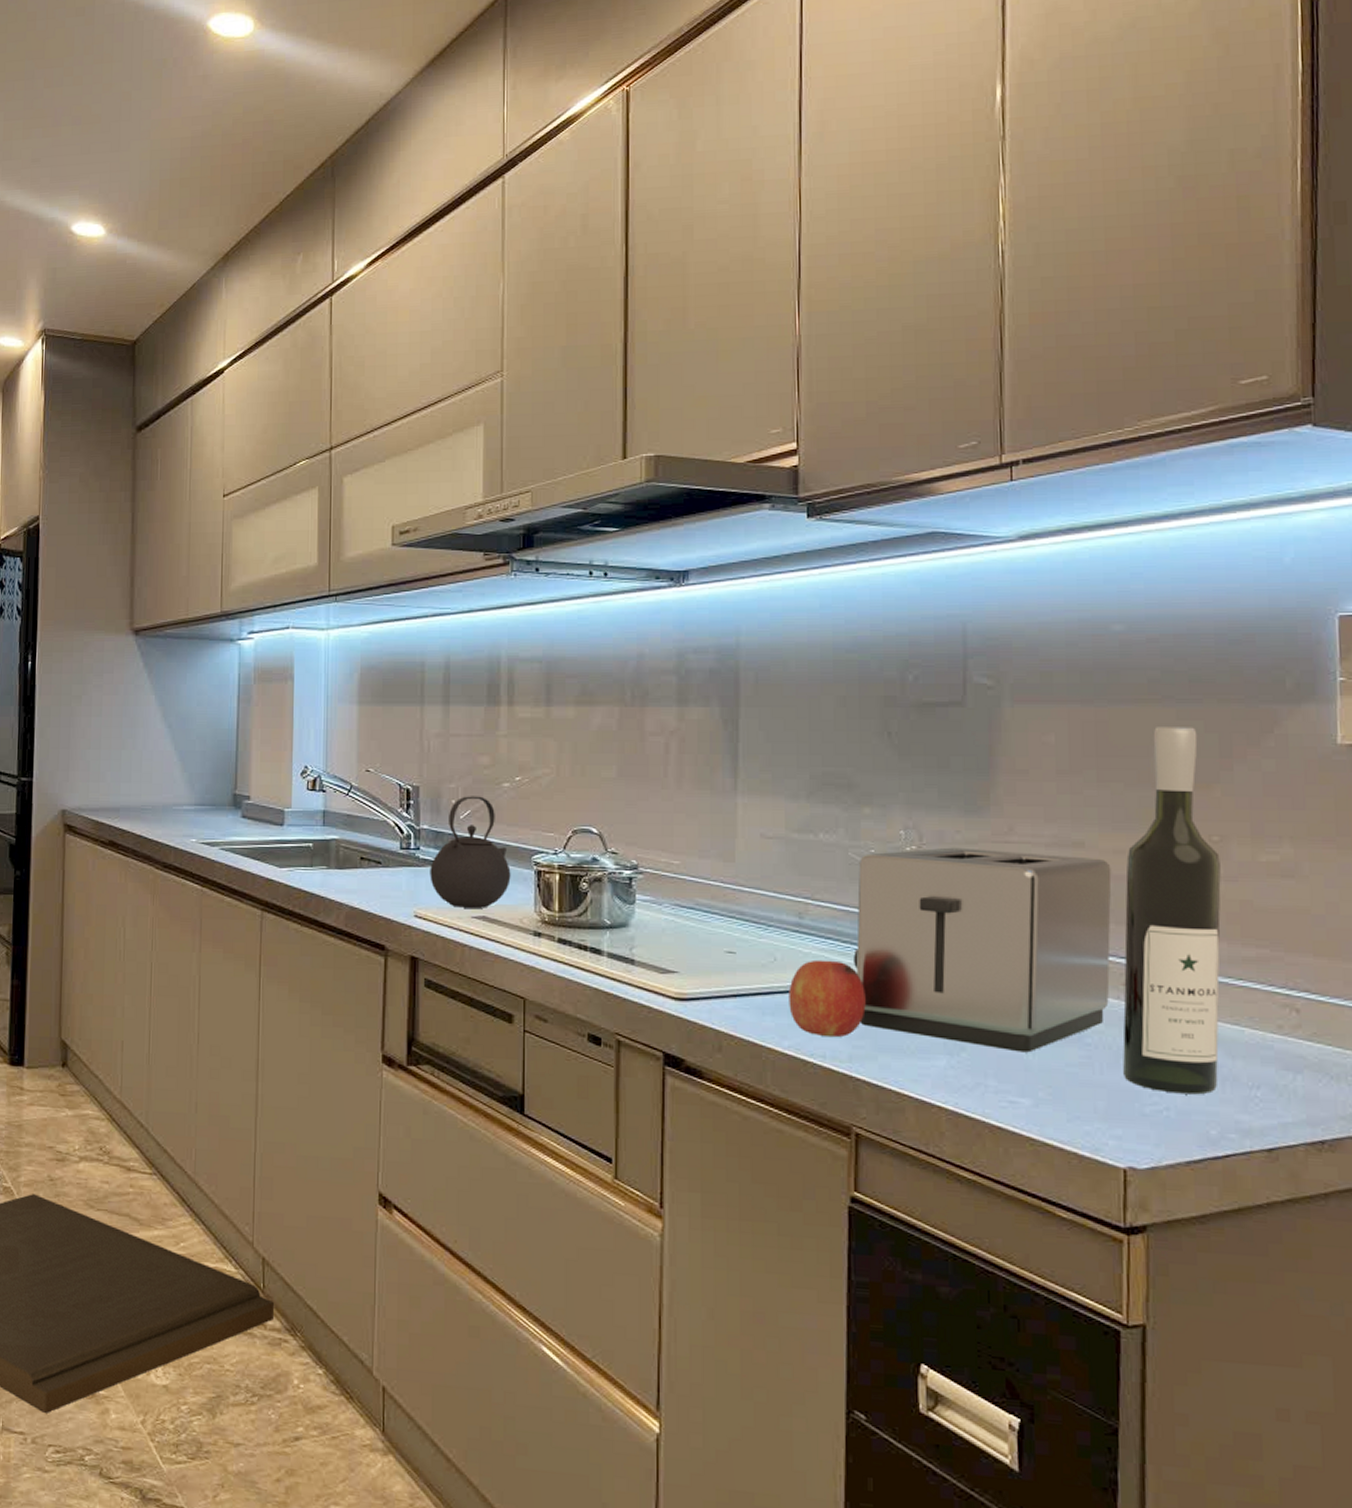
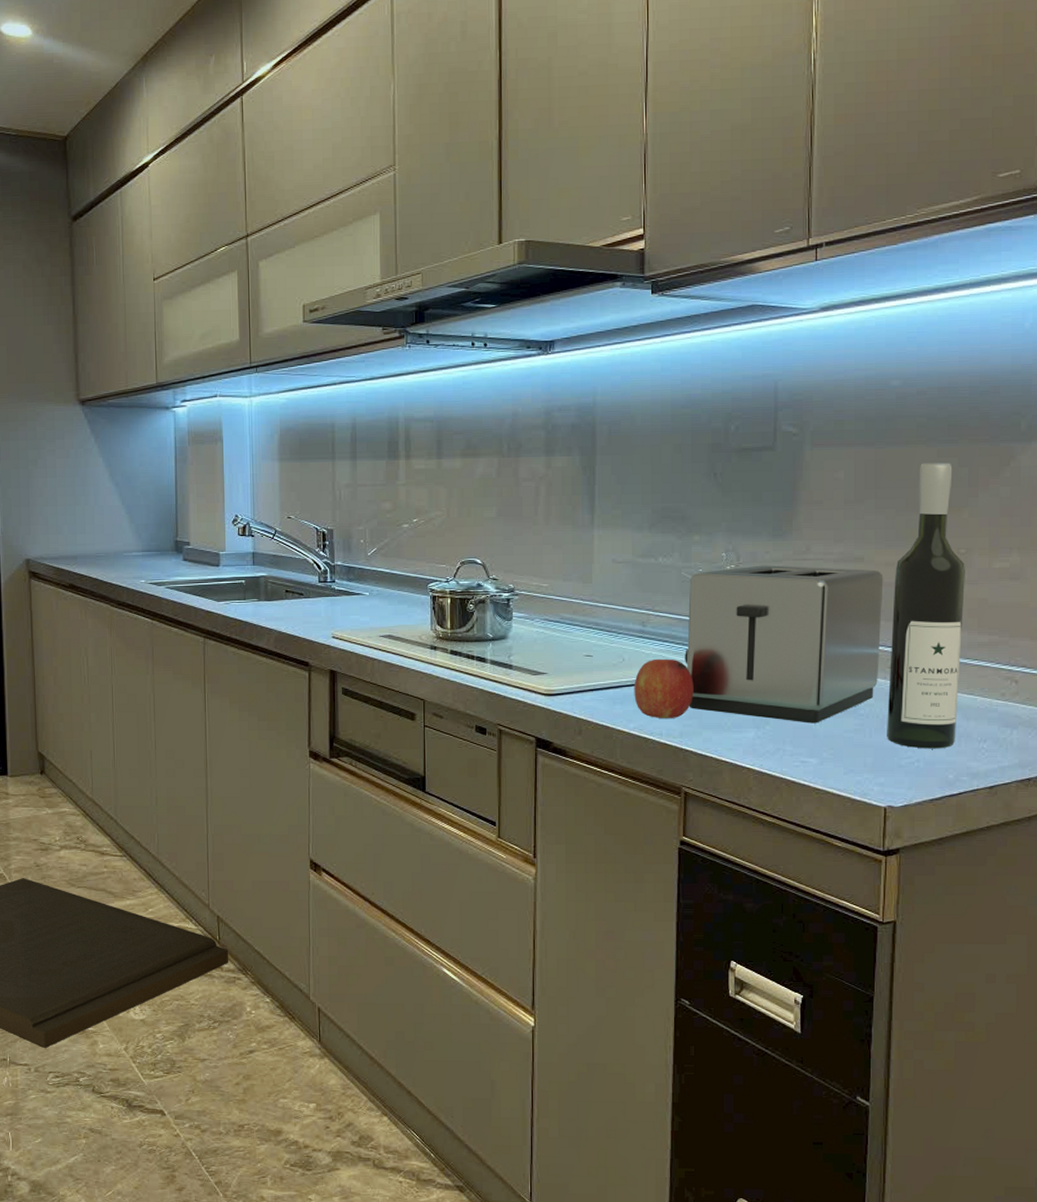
kettle: present [430,796,511,908] -> none [344,536,411,629]

